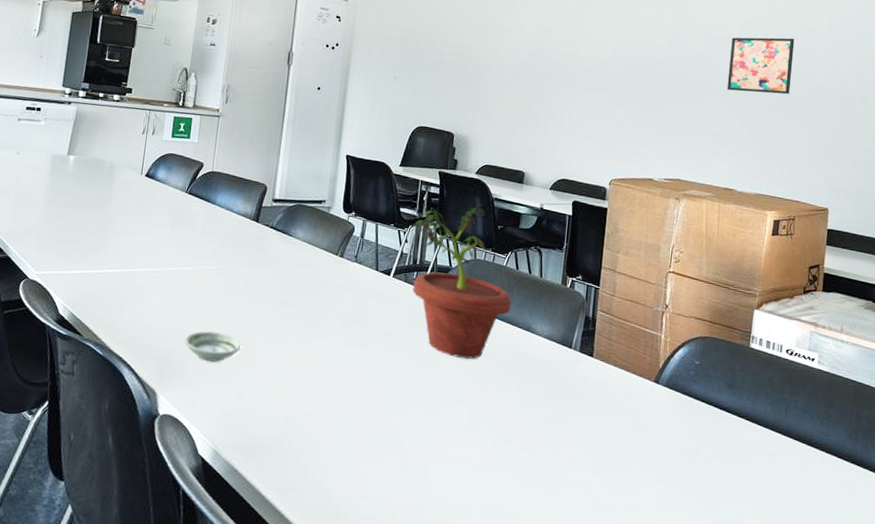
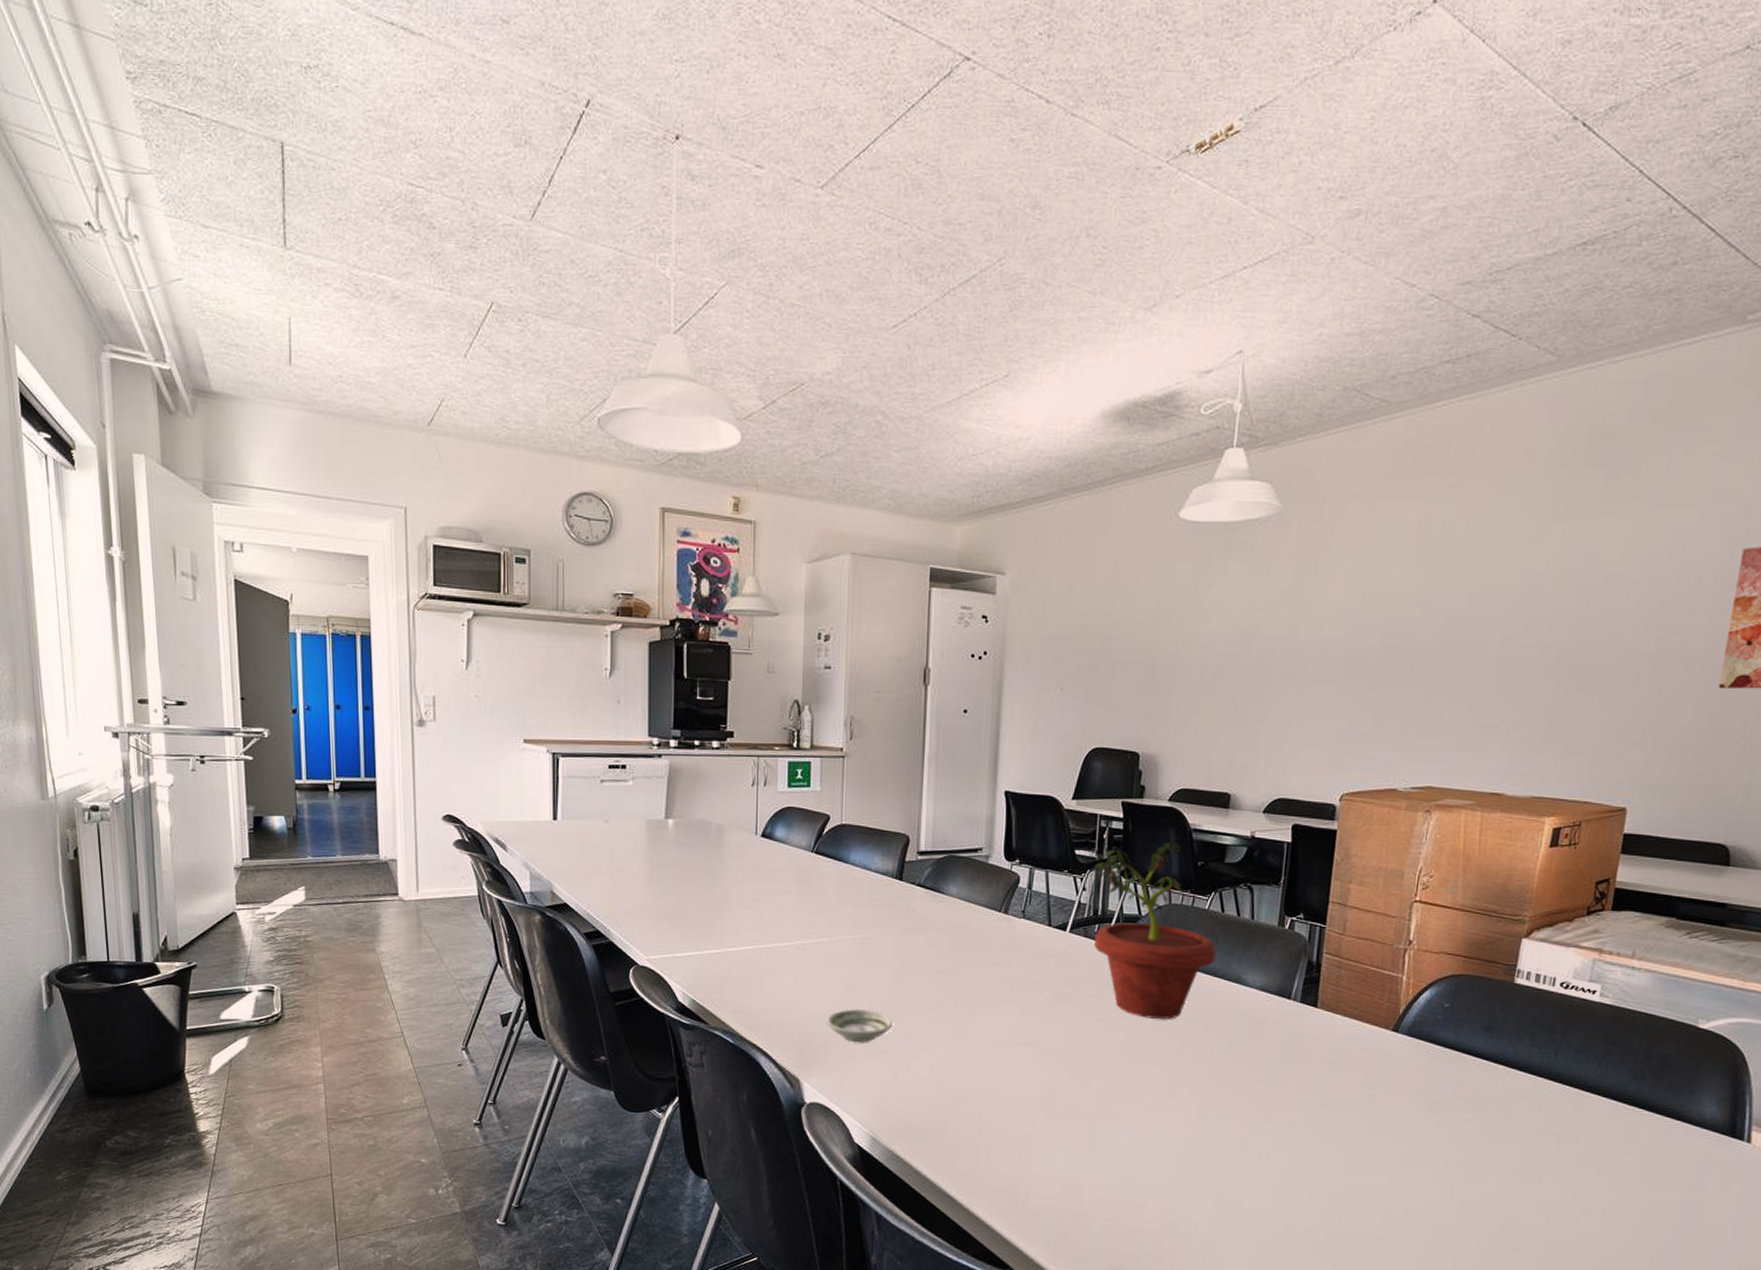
wall art: present [727,37,795,95] -> none [1498,588,1596,667]

